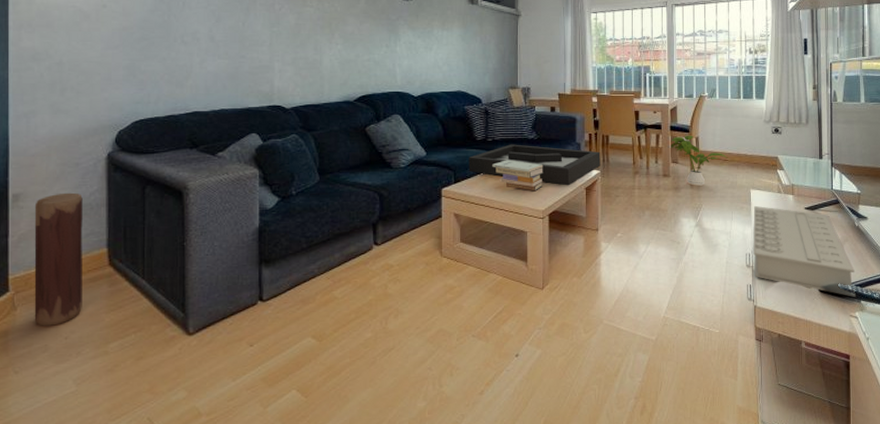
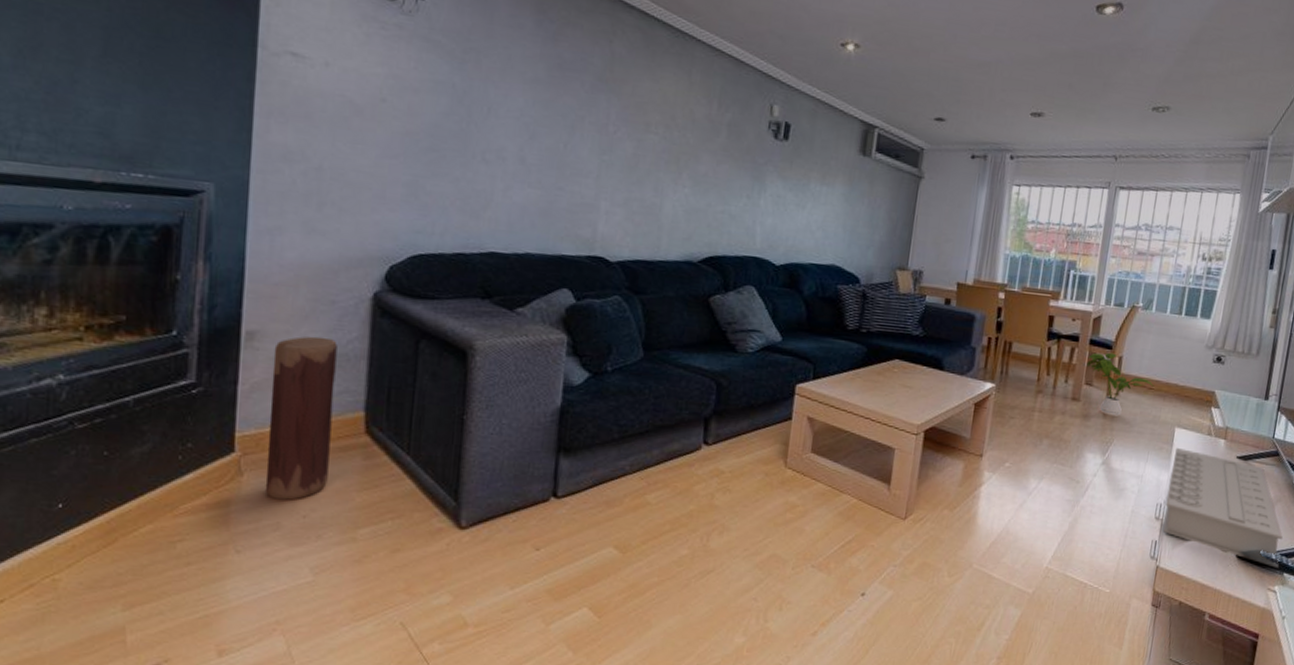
decorative tray: present [468,144,601,186] -> none [832,339,999,399]
books: present [492,160,543,192] -> none [862,357,926,401]

